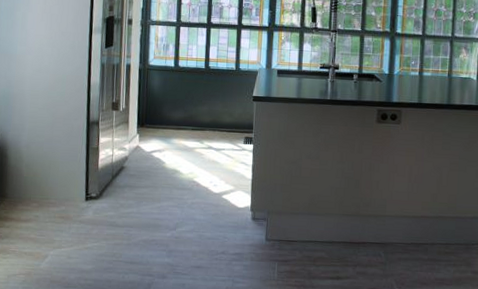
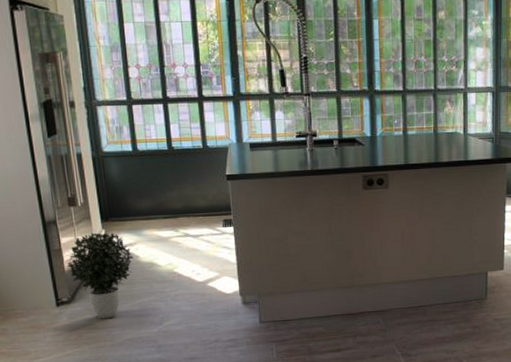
potted plant: none [102,136,160,218] -> present [68,232,134,319]

